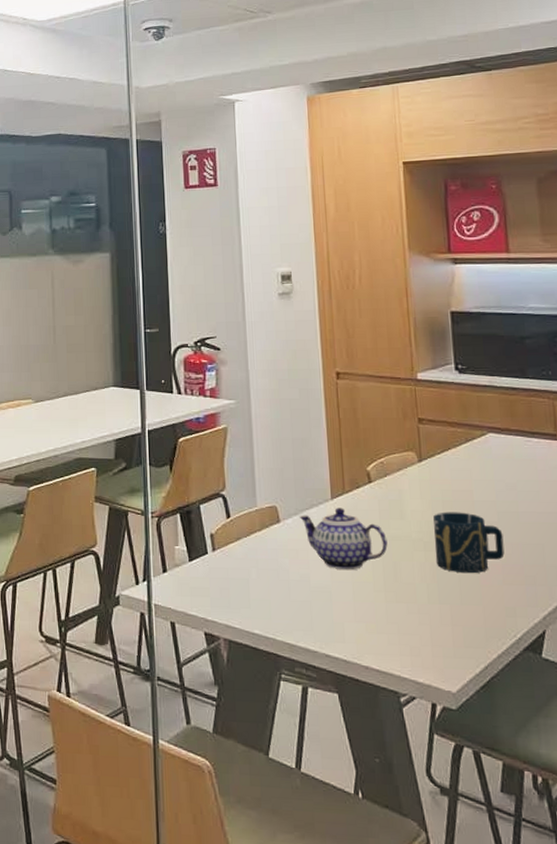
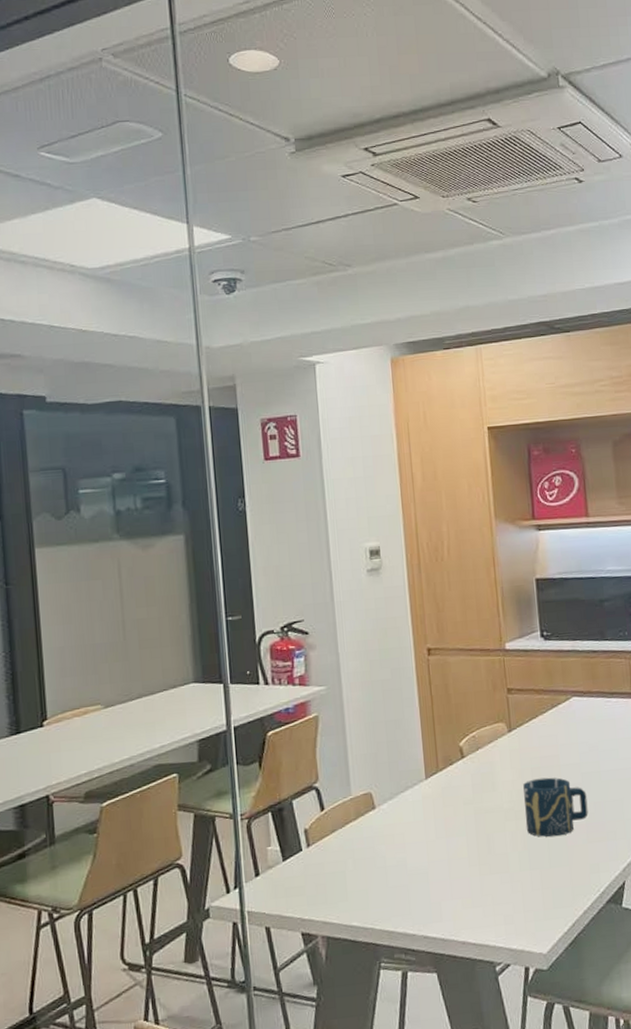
teapot: present [299,508,388,571] -> none [394,786,481,850]

